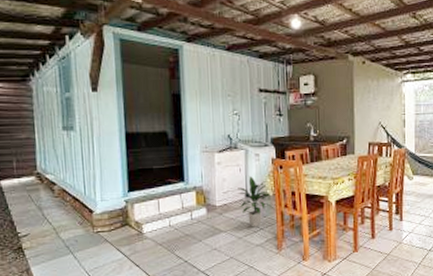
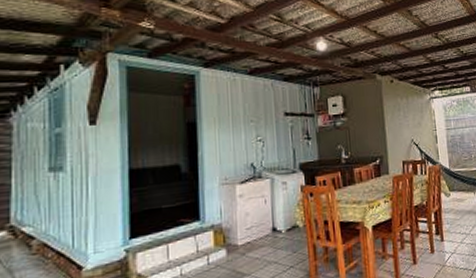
indoor plant: present [237,175,275,227] -> none [263,206,306,266]

